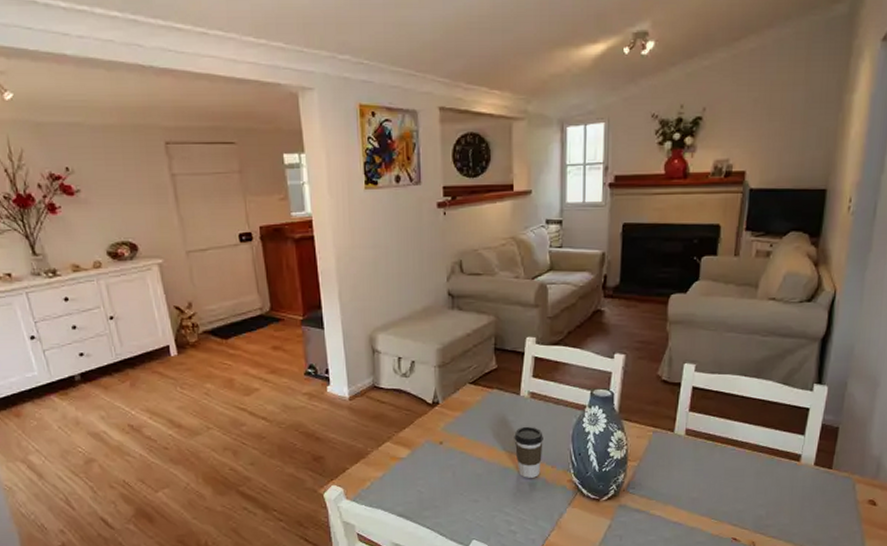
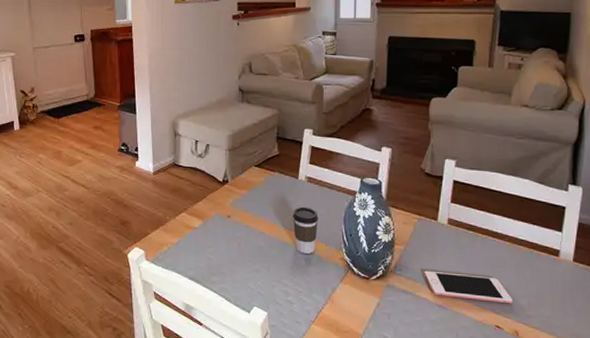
cell phone: none [658,486,751,515] -> present [424,270,513,304]

